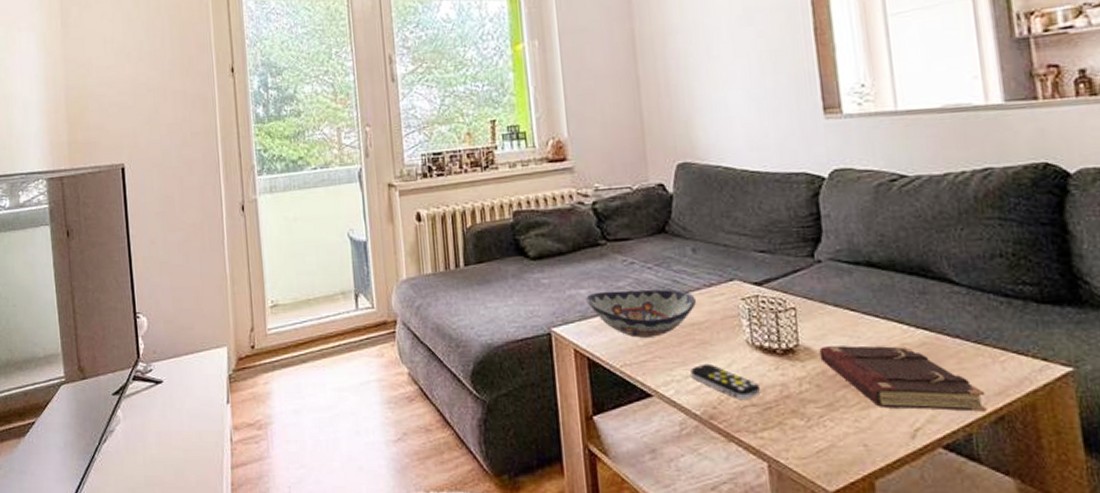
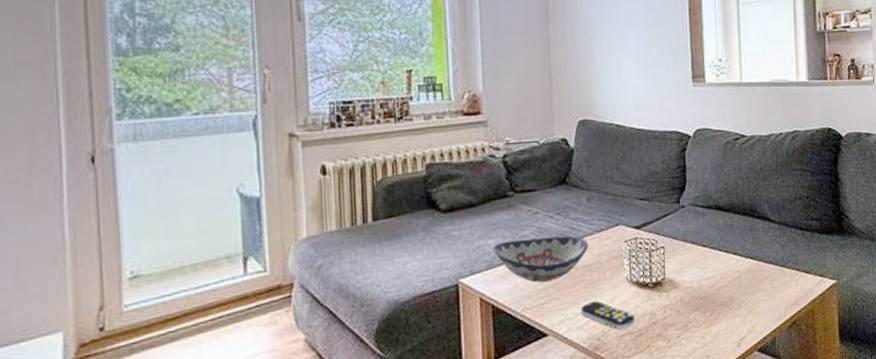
book: present [819,345,987,412] -> none [679,273,786,325]

